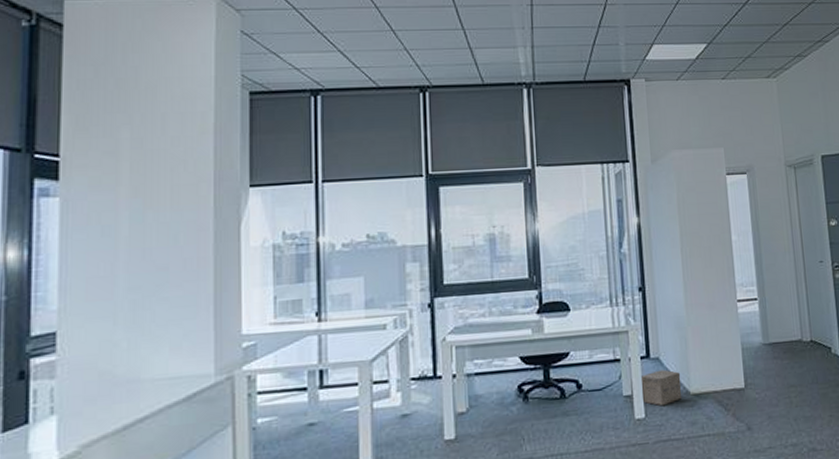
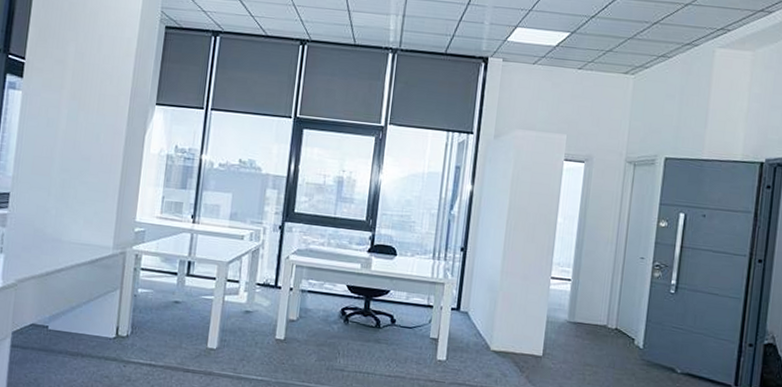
cardboard box: present [640,369,682,407] -> none [446,323,485,355]

